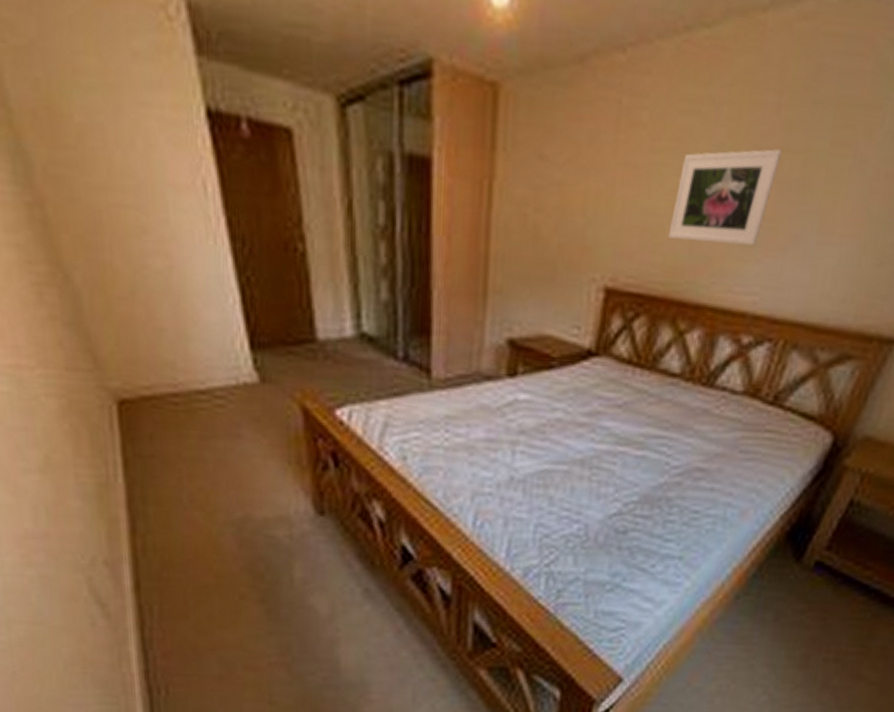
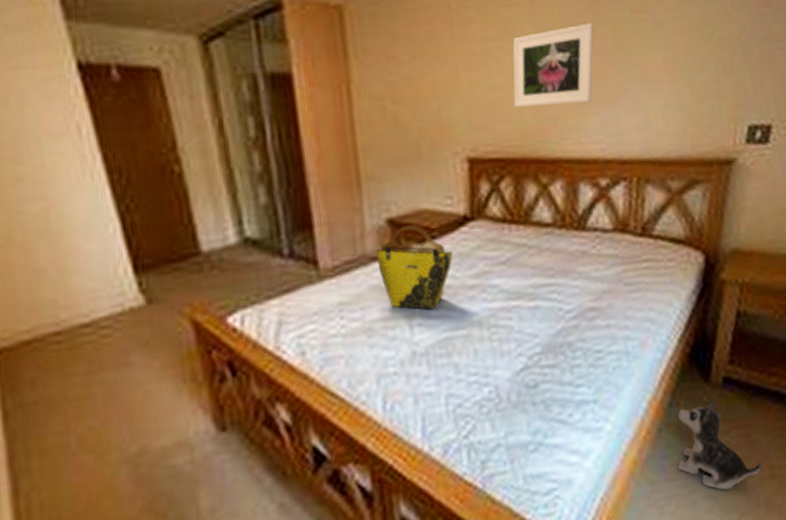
tote bag: none [490,348,569,440] -> present [376,224,453,310]
plush toy: none [744,580,830,662] -> present [676,400,762,490]

